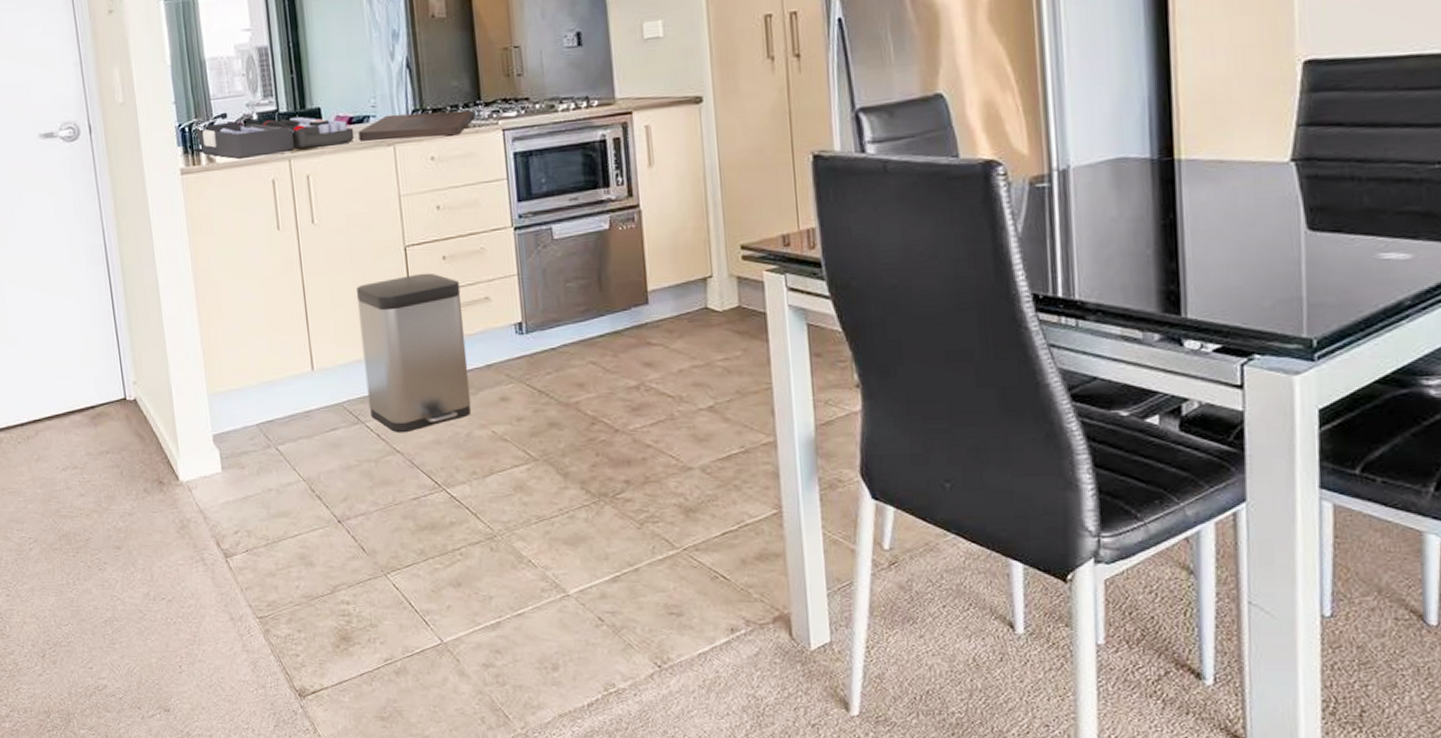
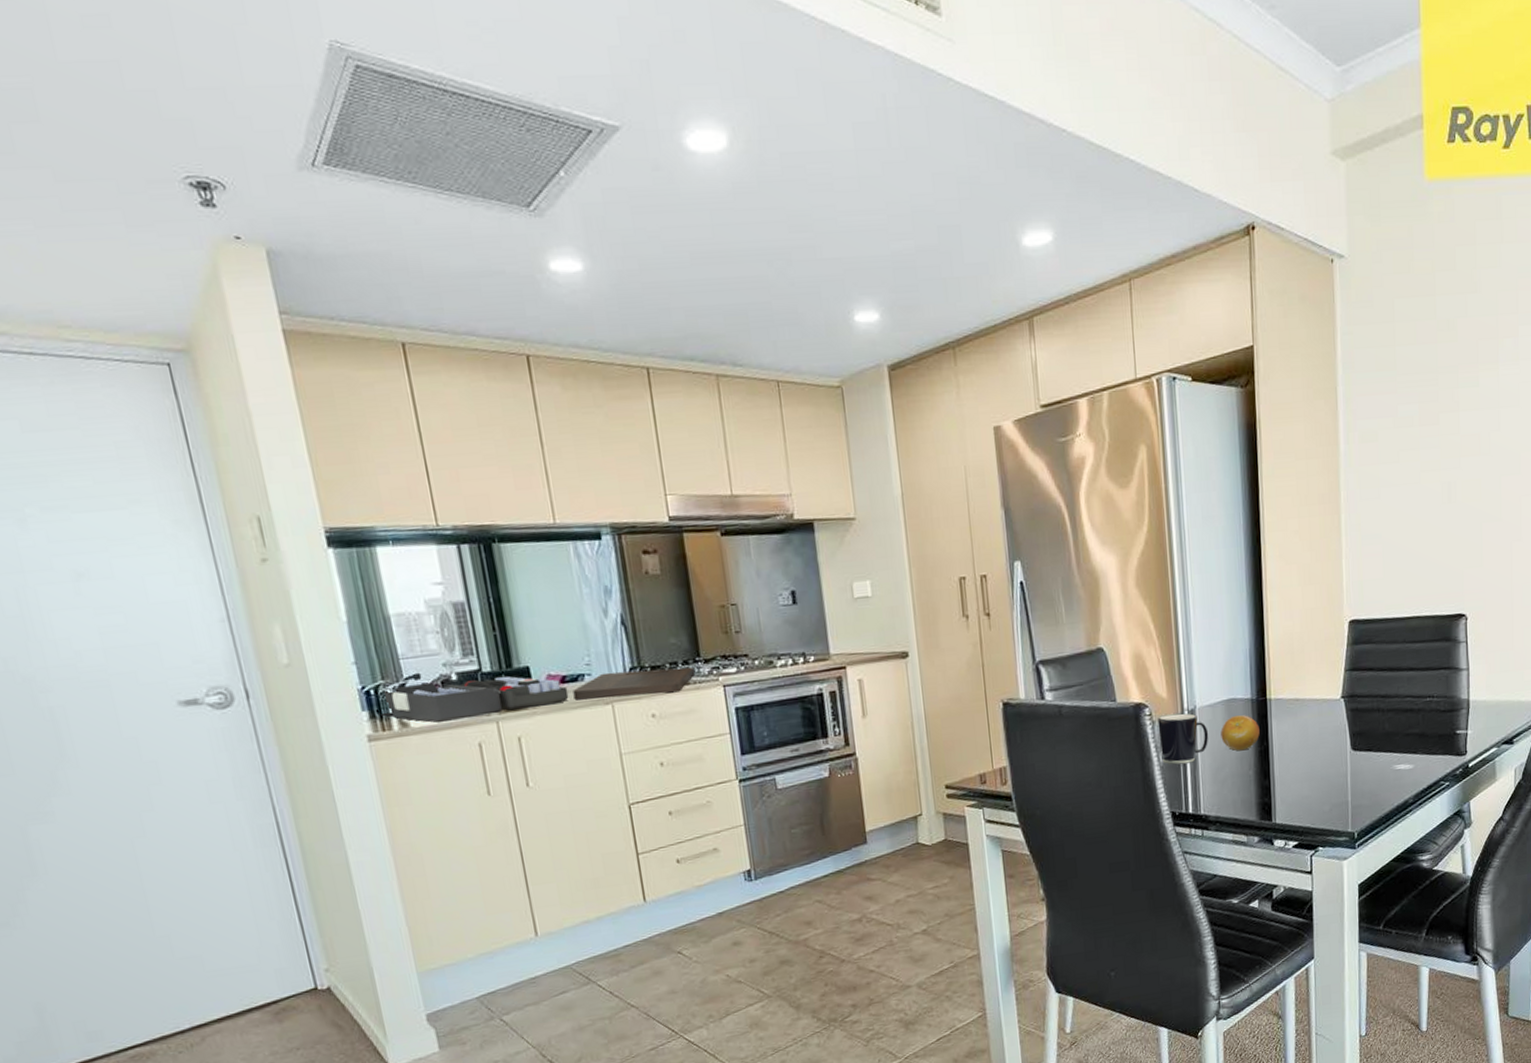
pedal bin: present [357,273,471,432] -> none [580,829,705,988]
mug: none [1015,173,1088,237] -> present [1157,713,1209,765]
fruit: none [1105,179,1163,224] -> present [1221,715,1260,751]

